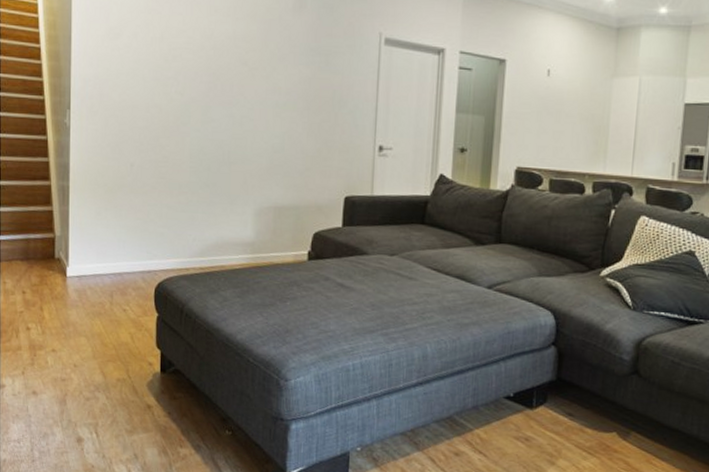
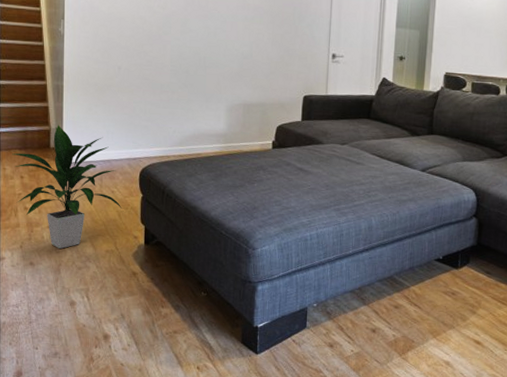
indoor plant: none [13,231,135,376] -> present [12,124,122,249]

